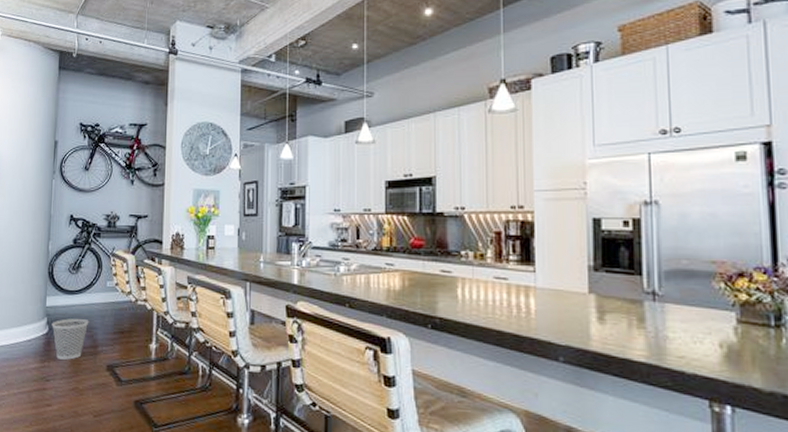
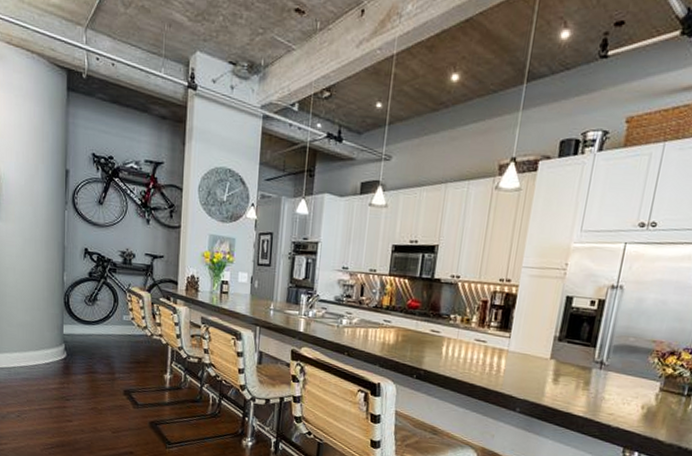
wastebasket: present [51,318,89,360] -> none [69,346,106,383]

